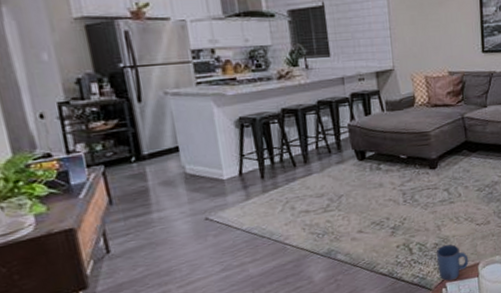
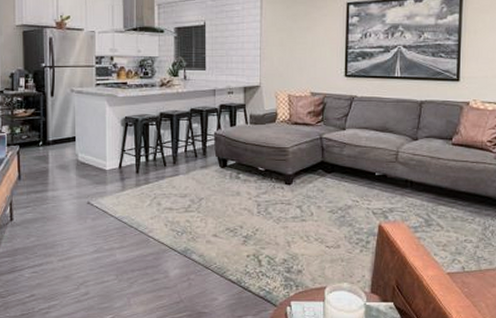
mug: present [436,244,469,282] -> none [284,262,316,301]

